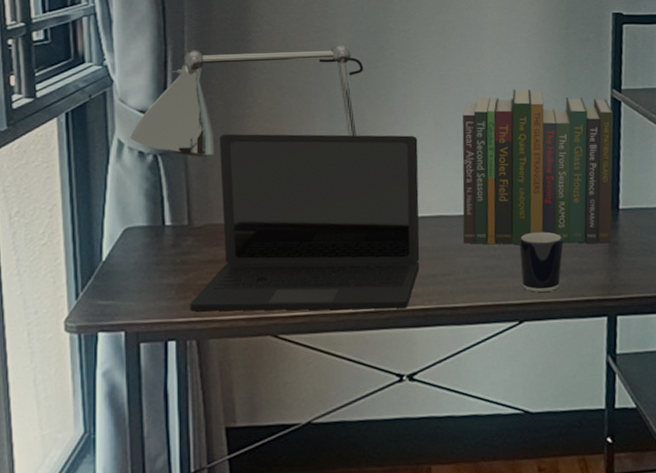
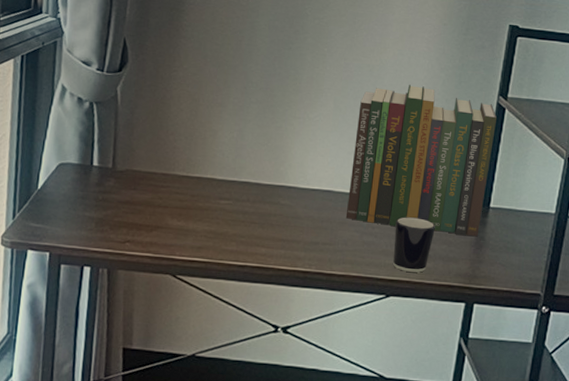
desk lamp: present [130,44,364,157] -> none [72,13,279,111]
laptop: present [190,133,420,312] -> none [105,92,318,268]

